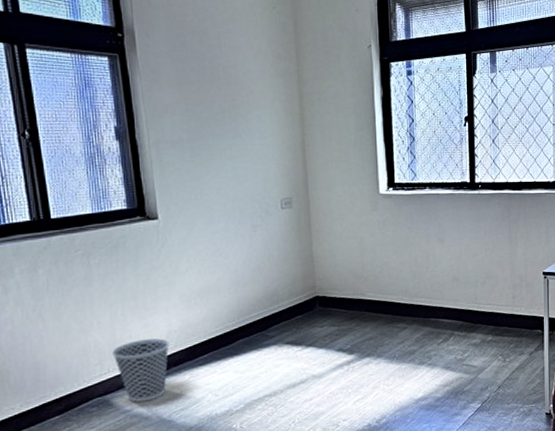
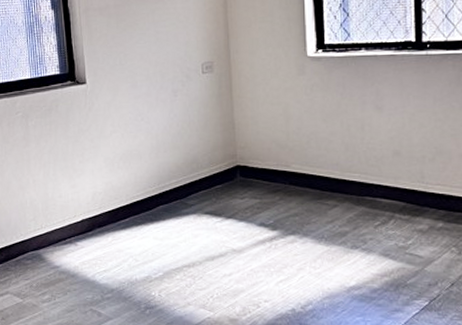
wastebasket: present [112,338,169,402] -> none [45,199,94,259]

